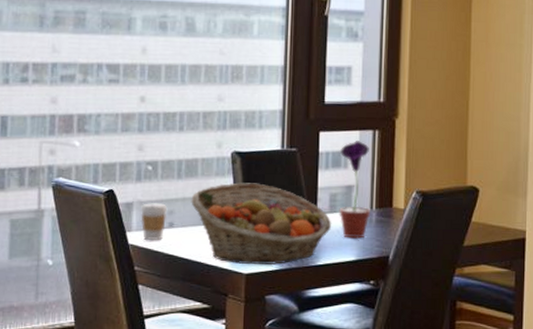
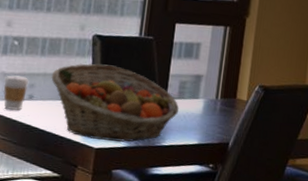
potted flower: present [339,139,370,239] -> none [186,33,220,125]

